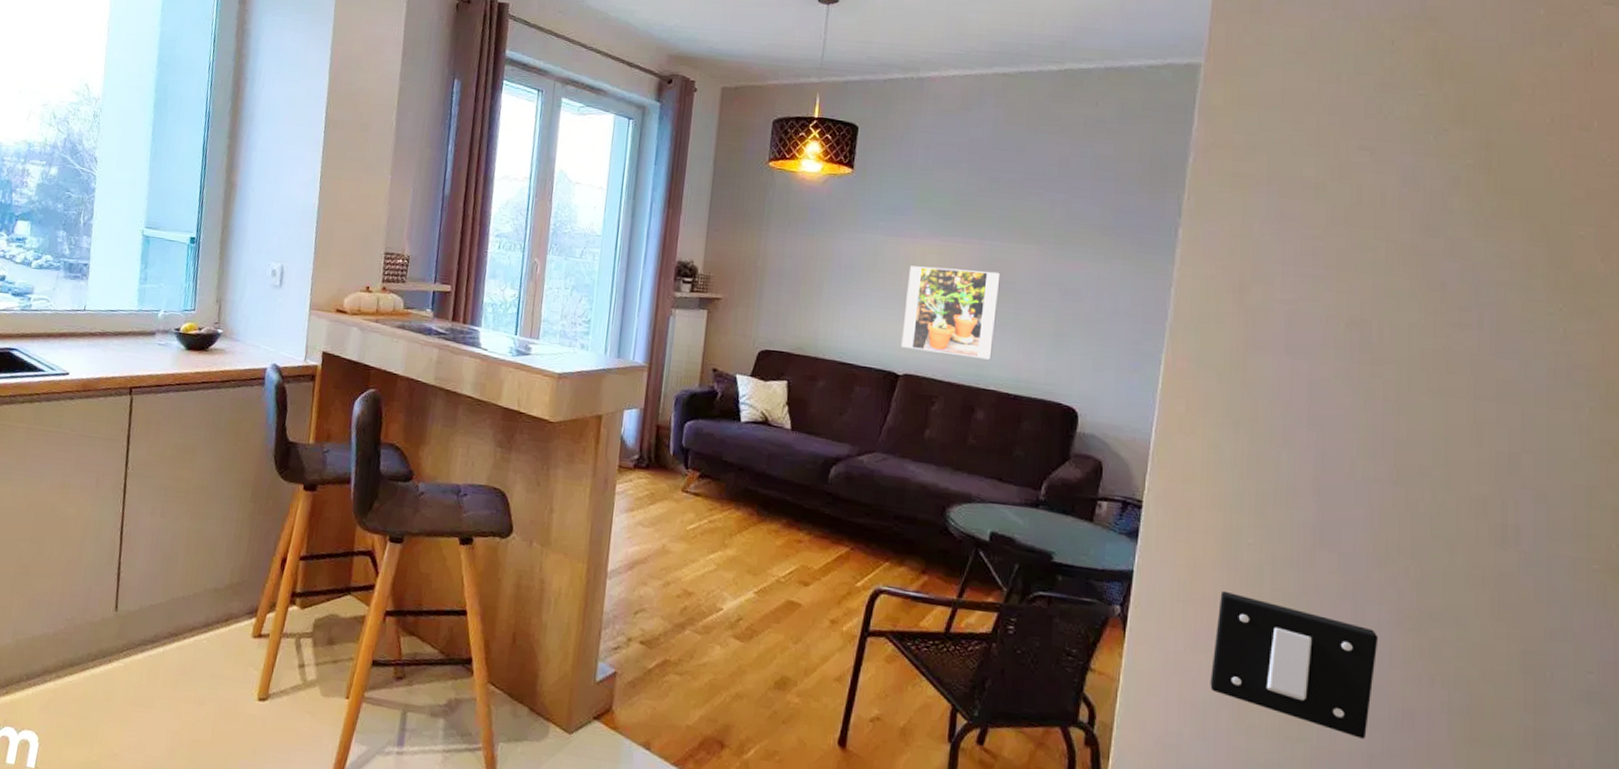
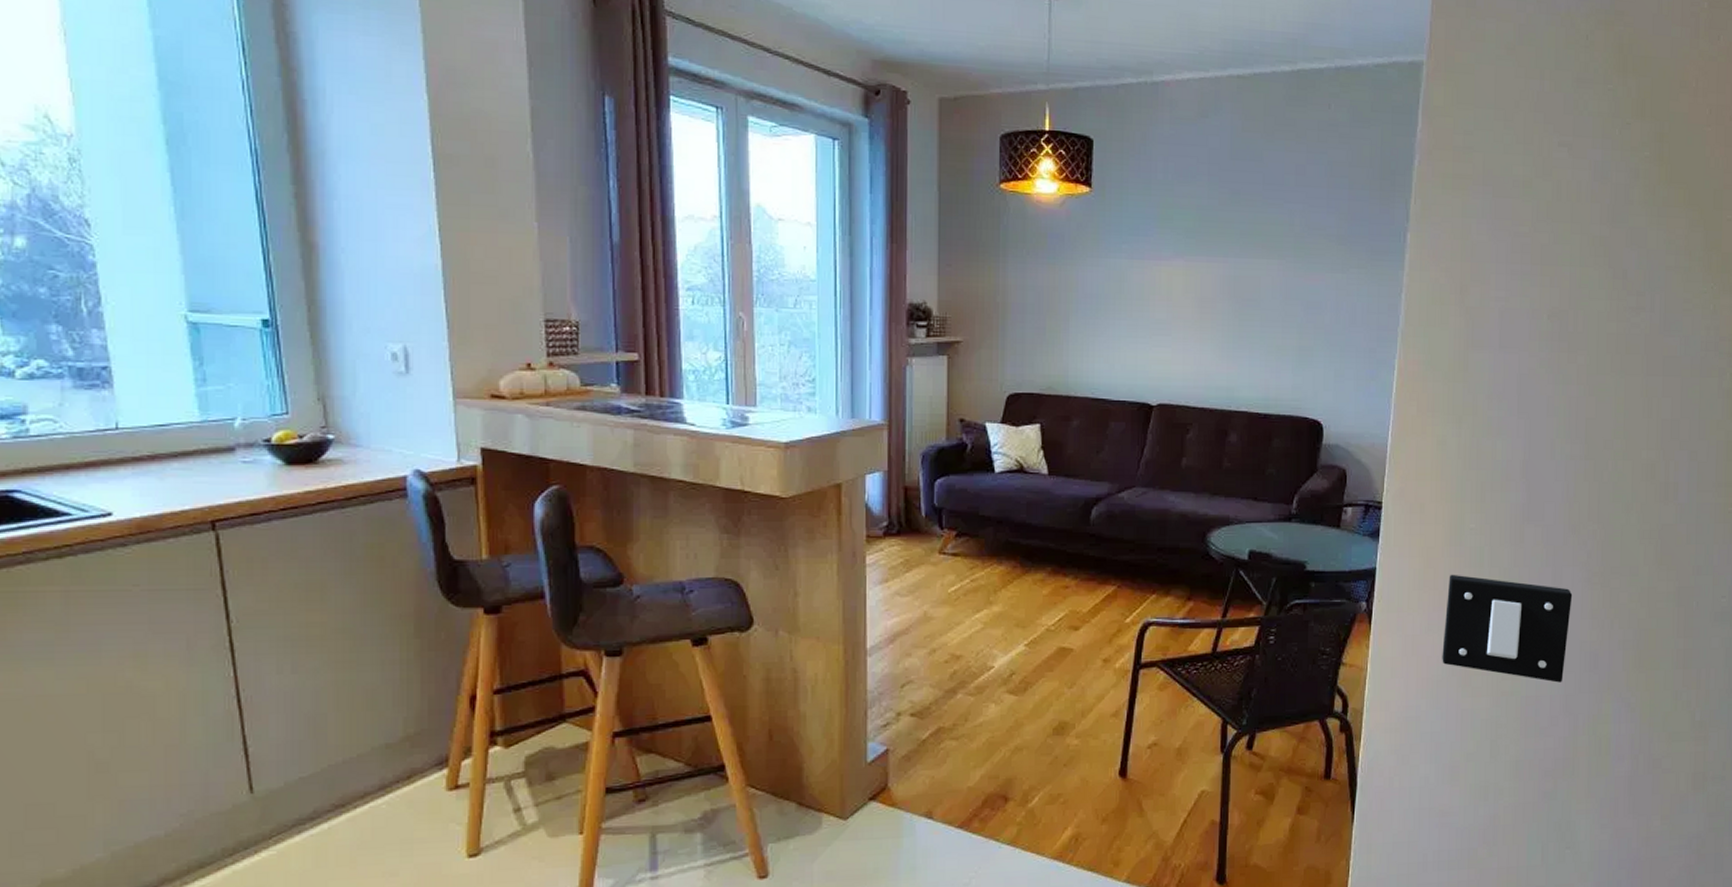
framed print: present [901,266,1001,360] -> none [1153,289,1246,381]

